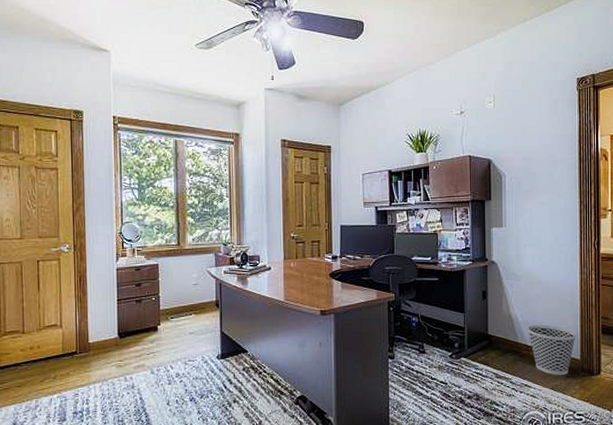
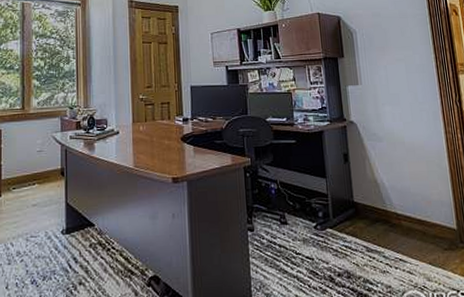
wastebasket: present [528,325,577,375] -> none [395,190,450,248]

